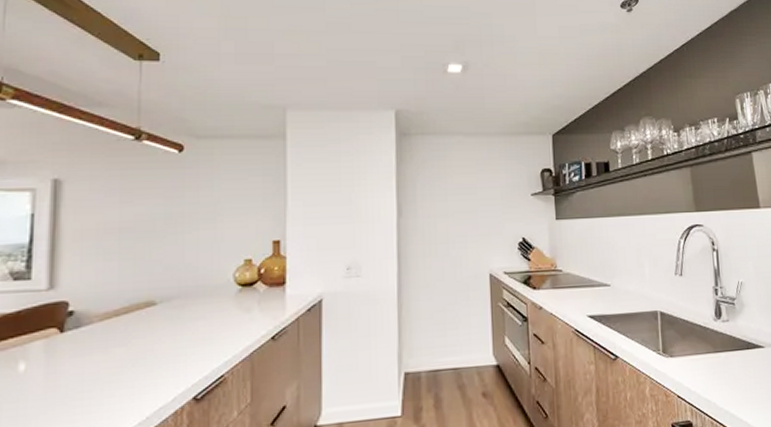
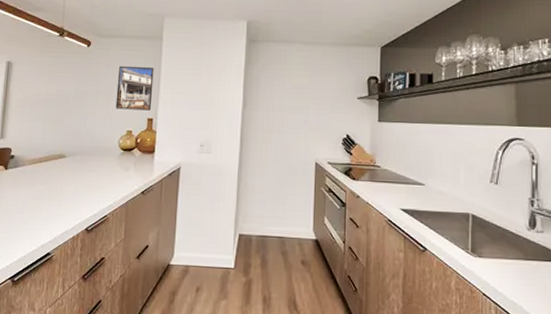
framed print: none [226,174,278,233] -> present [115,65,154,111]

